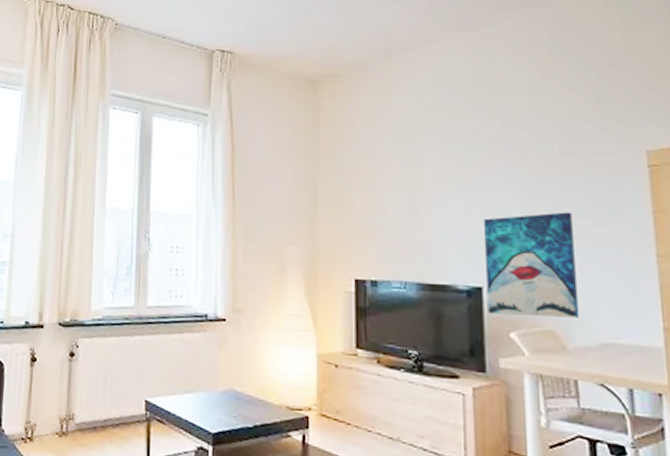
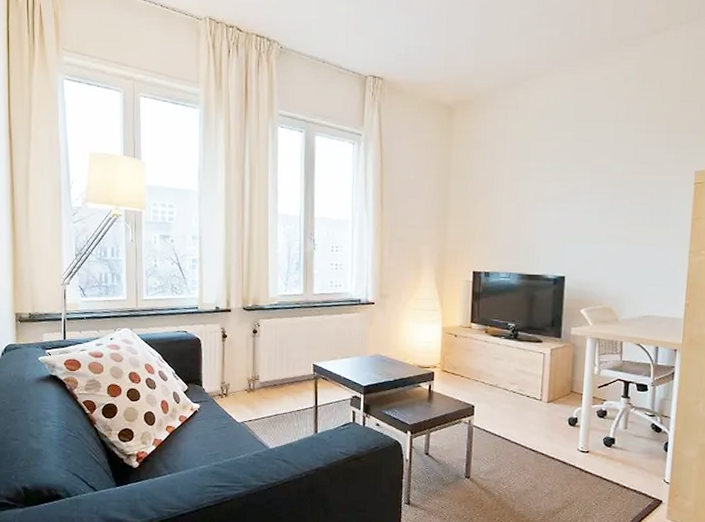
wall art: present [483,212,580,318] -> none [567,219,635,298]

